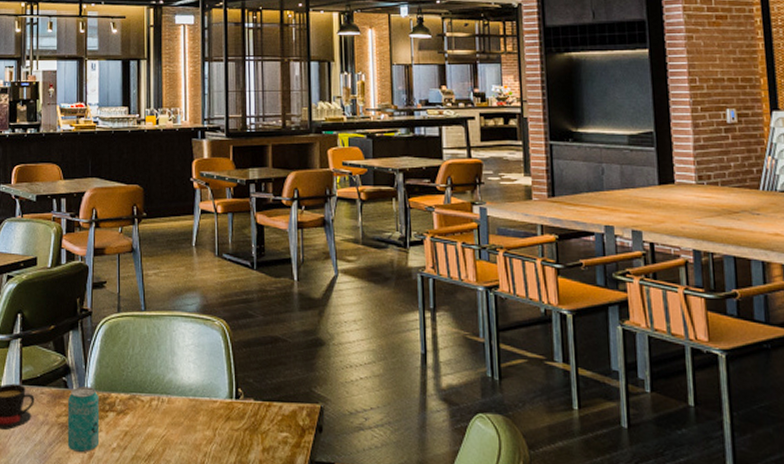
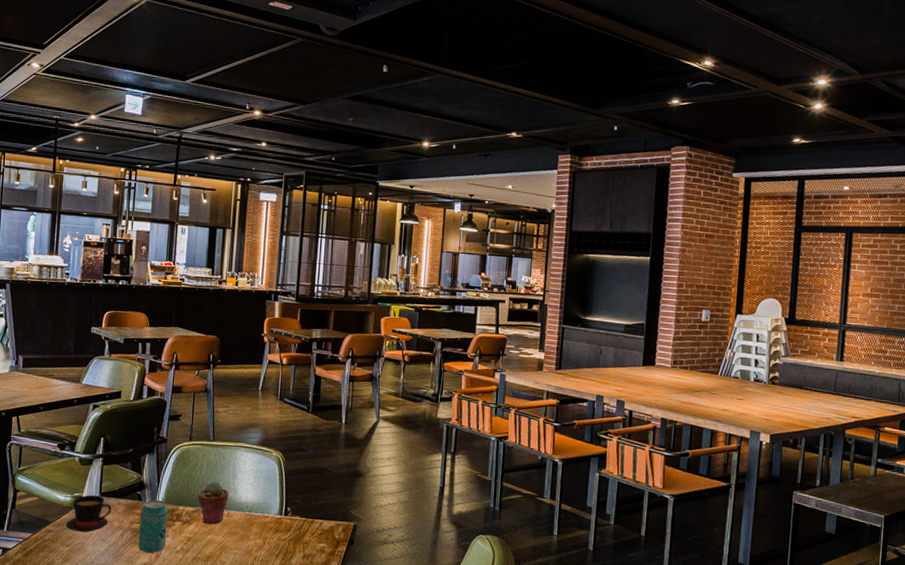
potted succulent: none [132,361,168,414] -> present [198,482,229,524]

